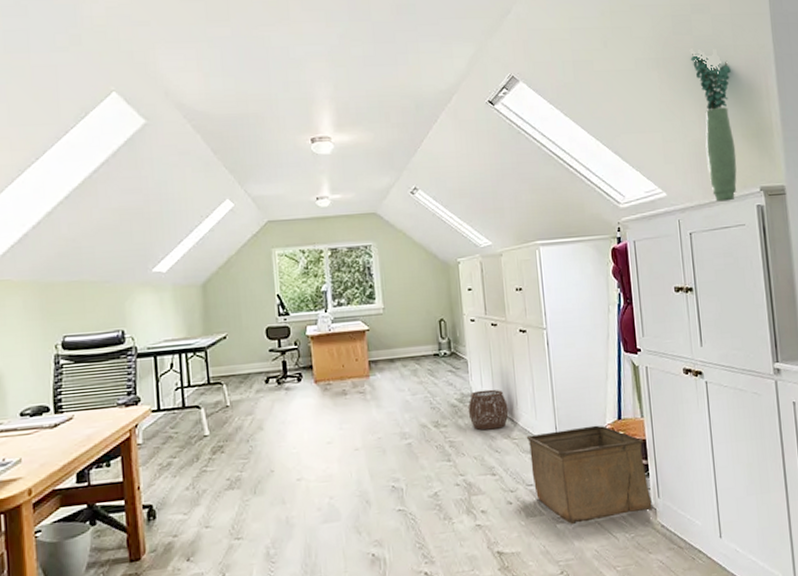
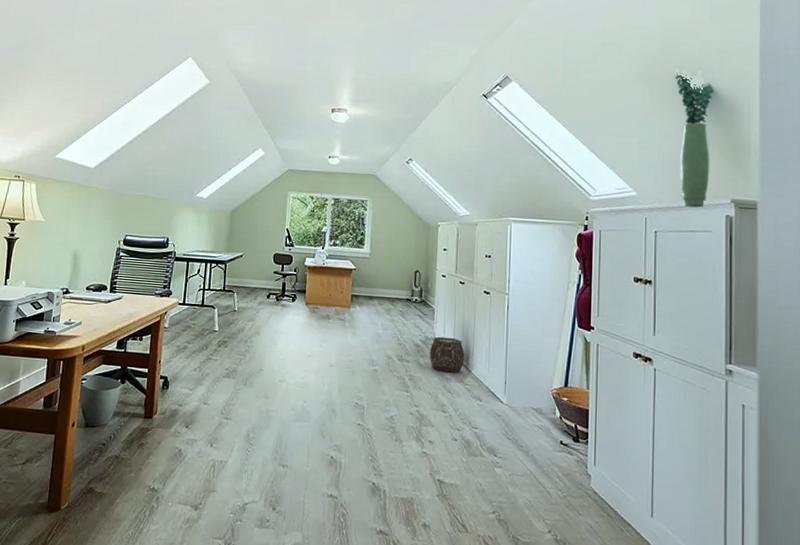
storage bin: present [526,425,652,525] -> none [477,384,587,476]

